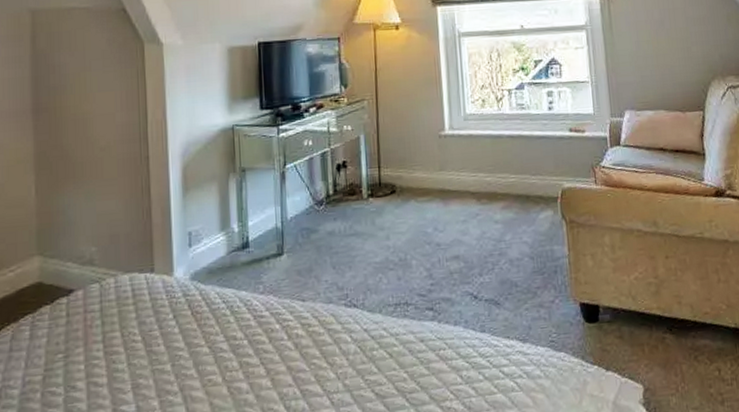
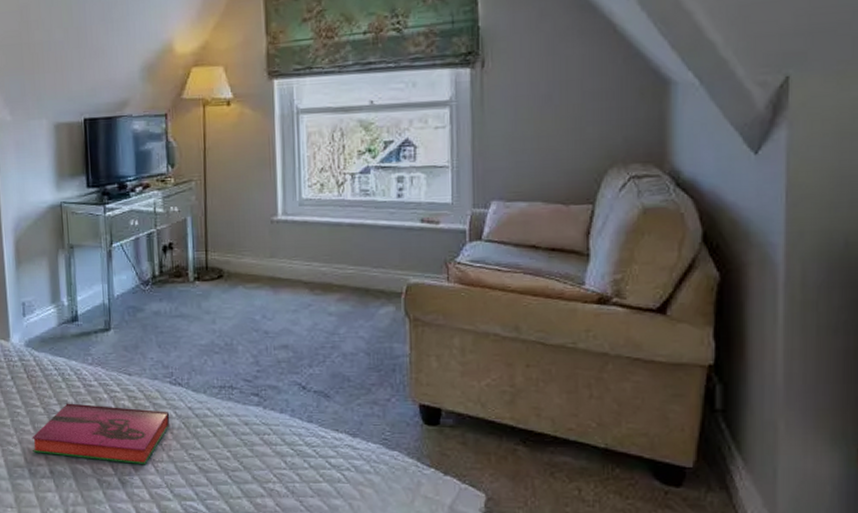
hardback book: none [195,336,346,400] -> present [32,403,170,465]

